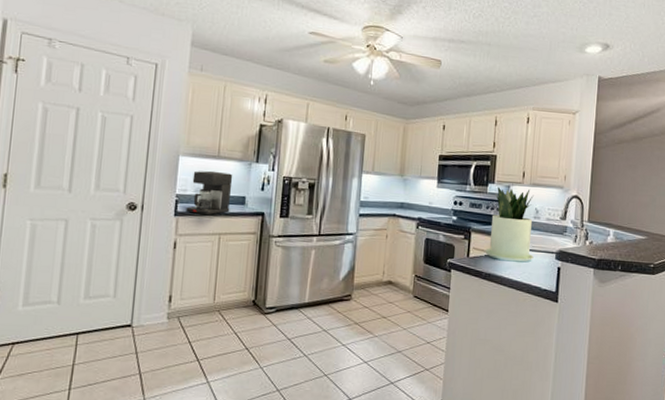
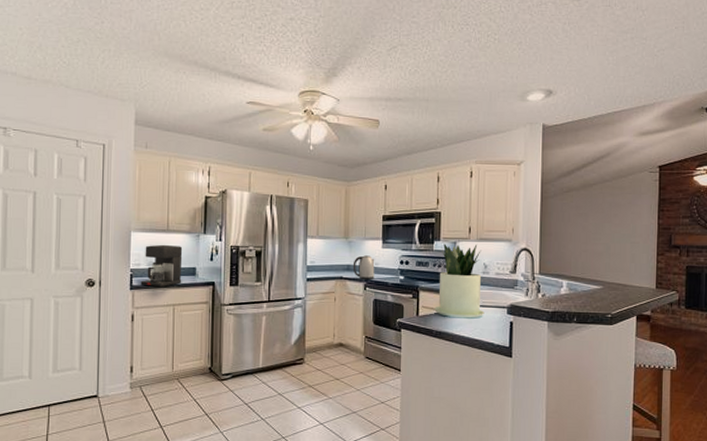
kettle: none [406,194,429,219] -> present [352,255,375,280]

